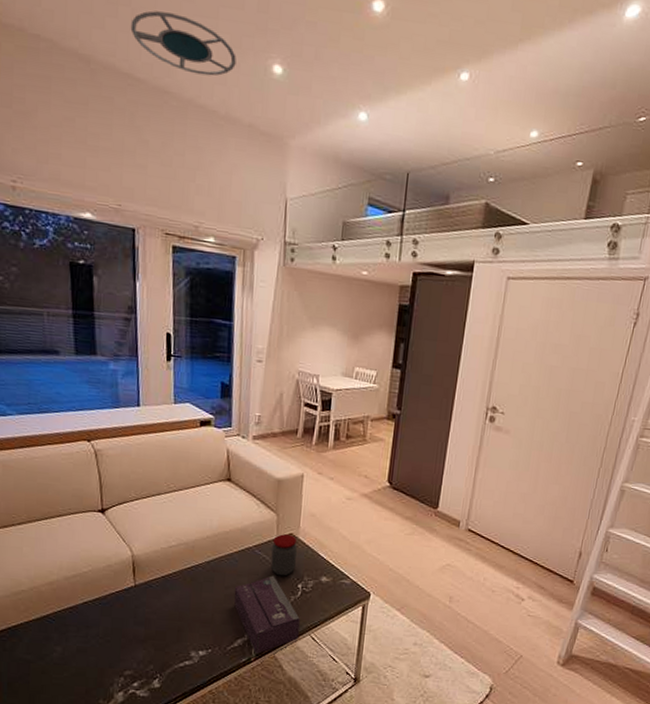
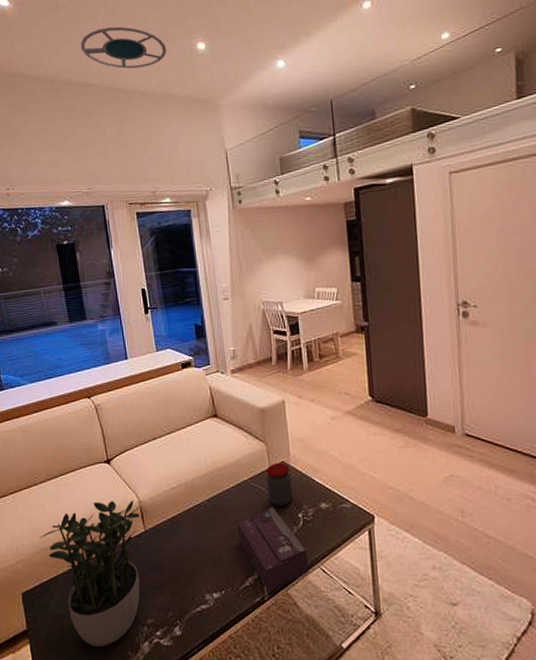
potted plant: none [12,550,133,694] -> present [40,500,140,647]

